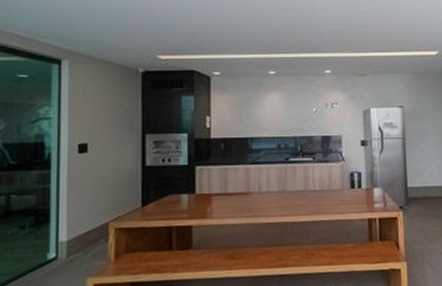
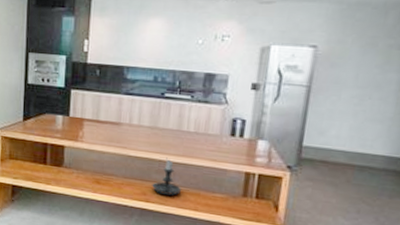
candle holder: none [287,218,315,256] -> present [152,157,181,196]

